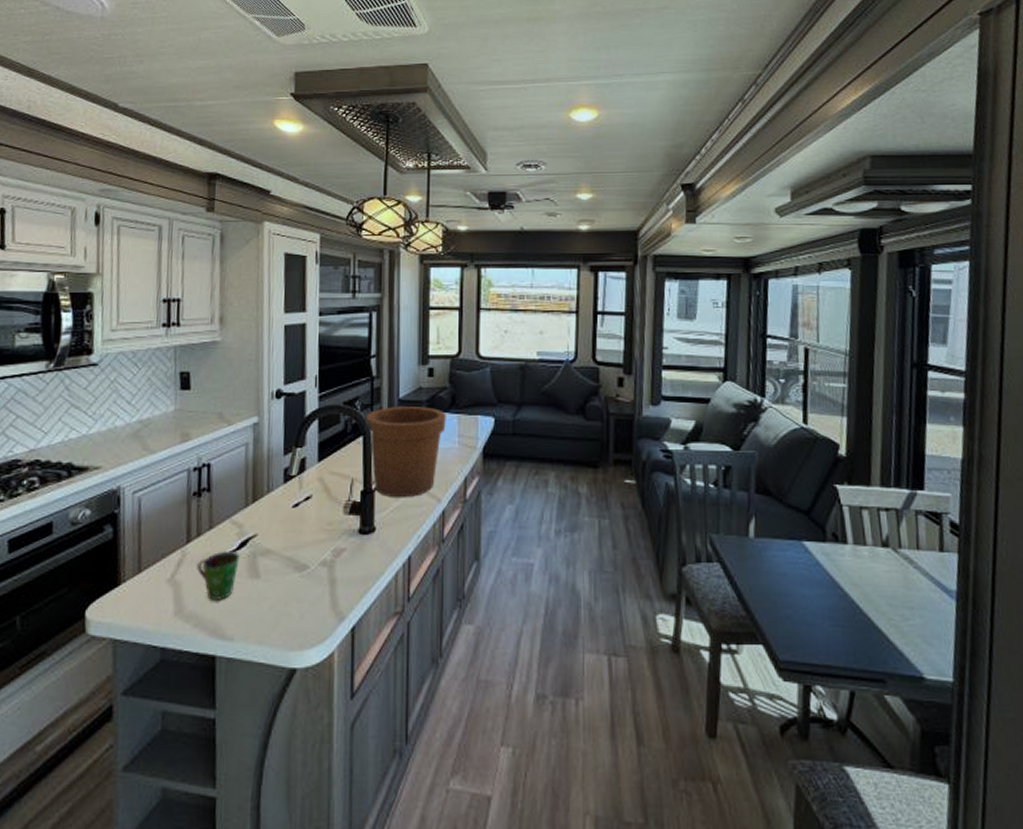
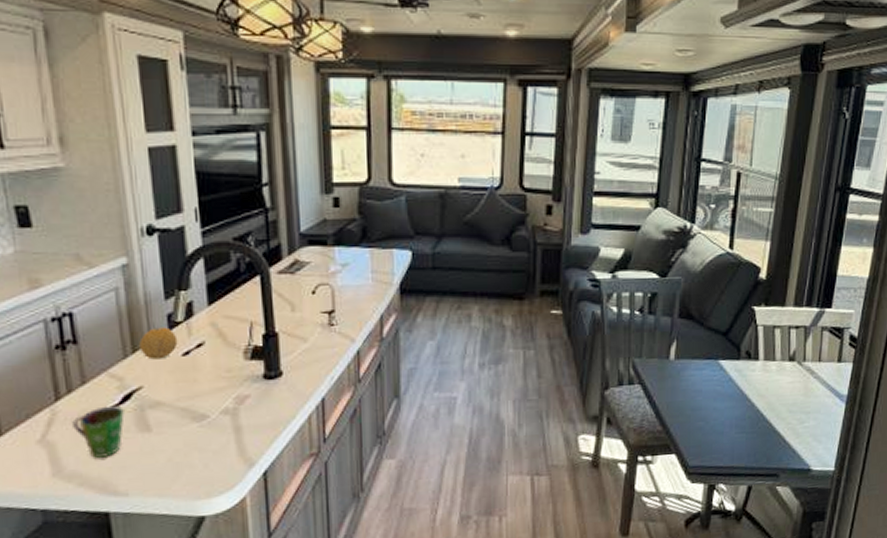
fruit: none [259,480,291,510] -> present [139,327,178,360]
flower pot: present [365,405,446,498] -> none [261,240,357,340]

